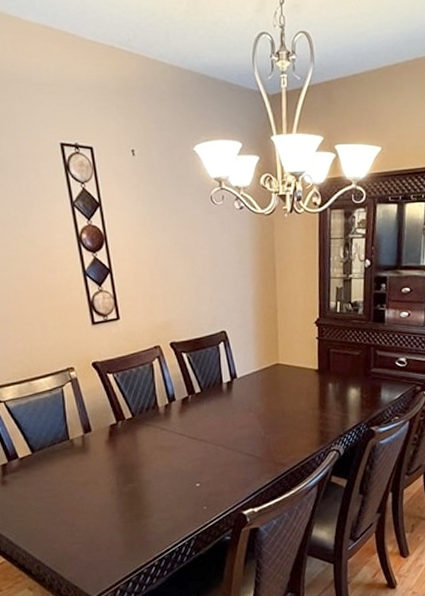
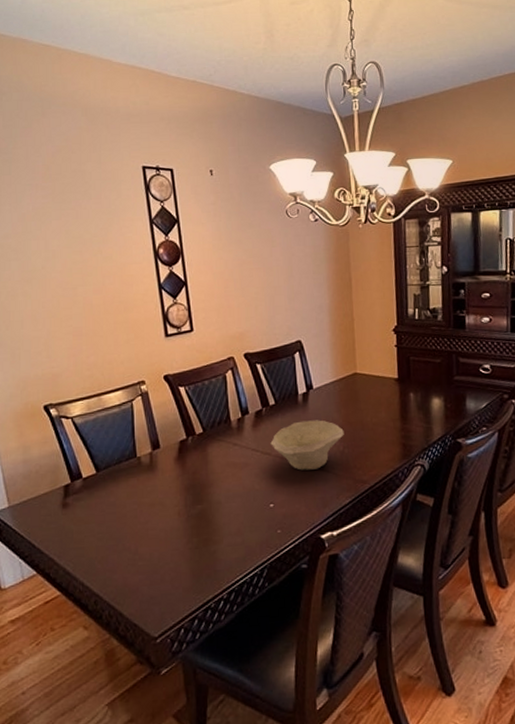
bowl: none [196,407,266,454] -> present [270,420,344,471]

